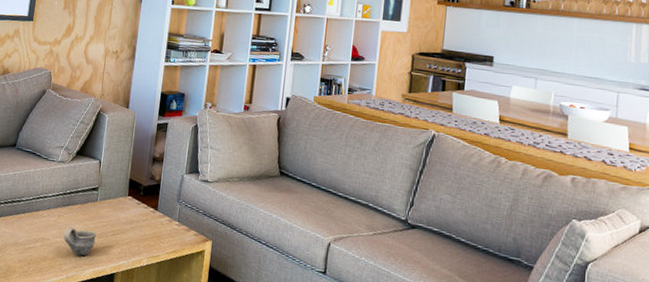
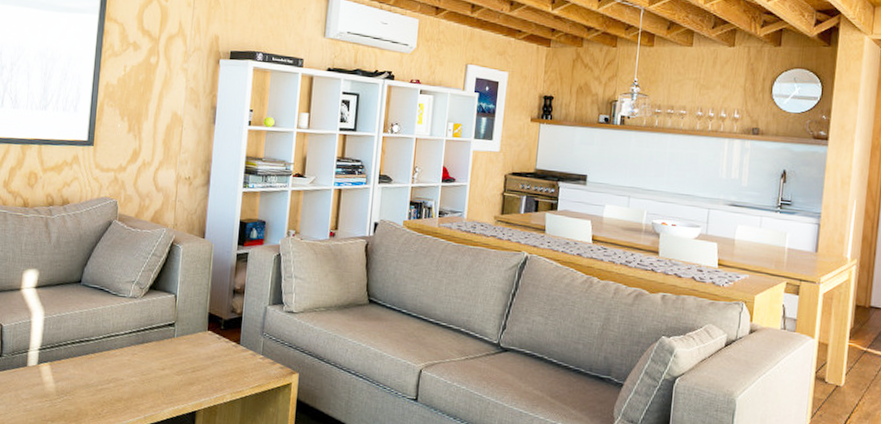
cup: present [63,227,97,256] -> none [138,366,176,395]

